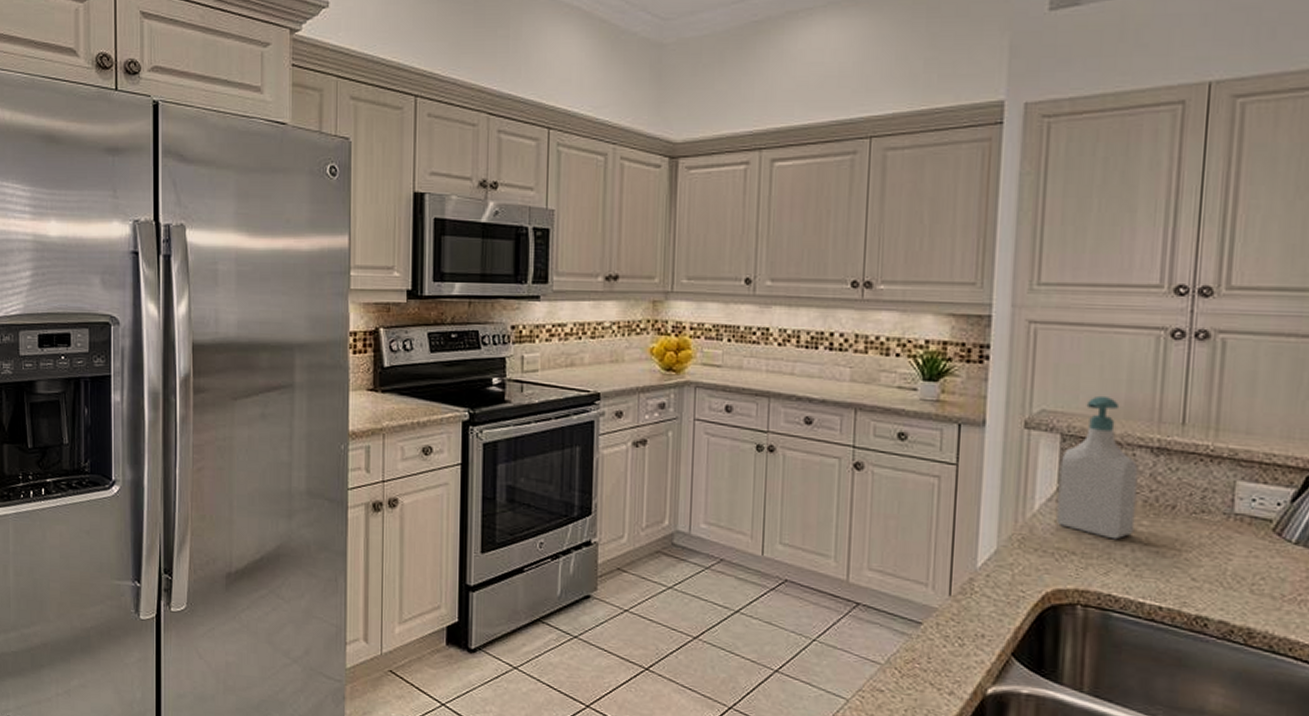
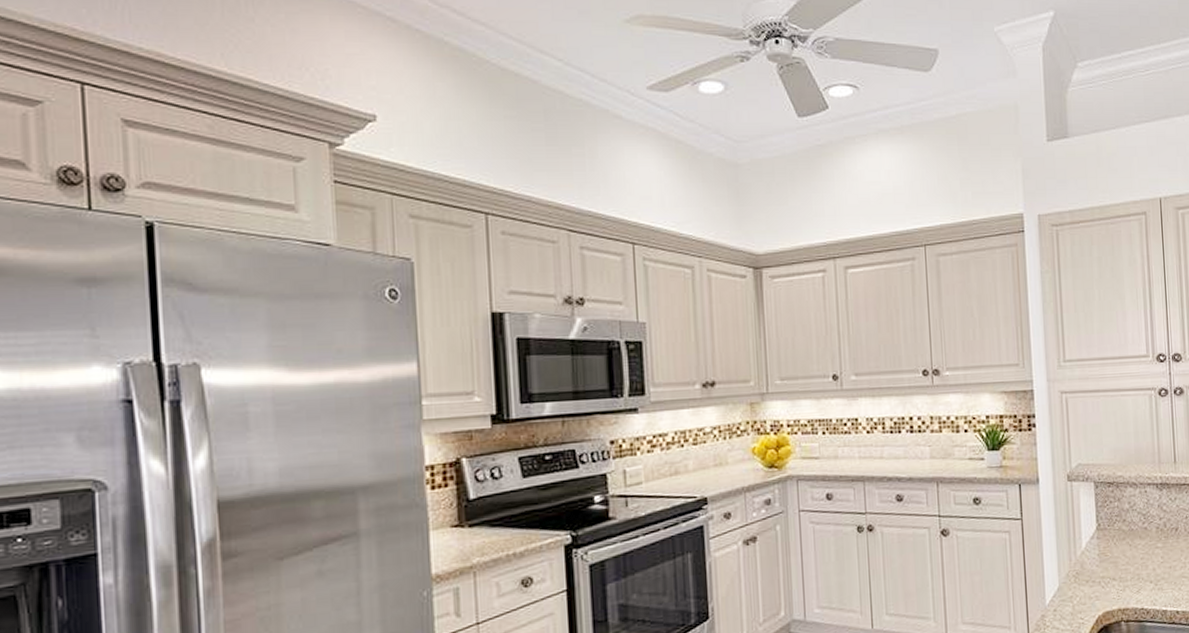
soap bottle: present [1056,395,1138,540] -> none [1096,446,1153,563]

